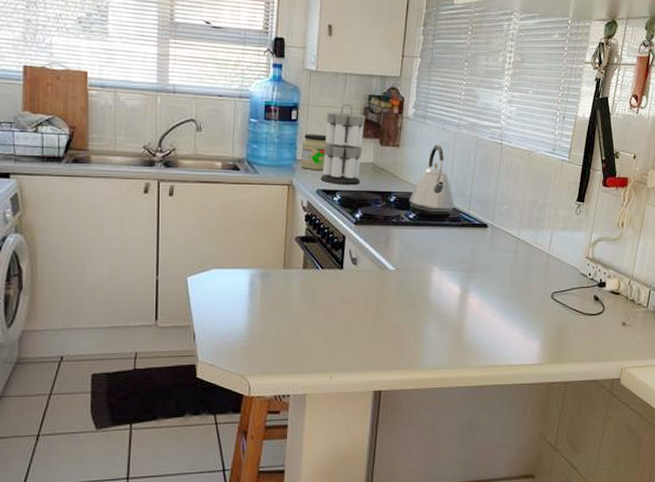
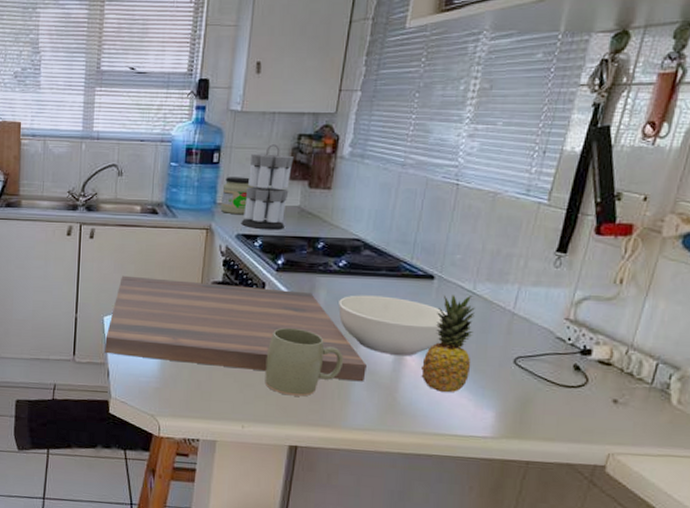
cutting board: none [189,233,437,325] -> present [105,275,367,382]
mug: none [349,278,418,343] -> present [265,327,344,397]
kettle: present [409,144,454,220] -> none [339,186,394,269]
bowl: none [411,244,499,298] -> present [338,295,448,357]
fruit: none [482,241,520,328] -> present [421,295,475,393]

